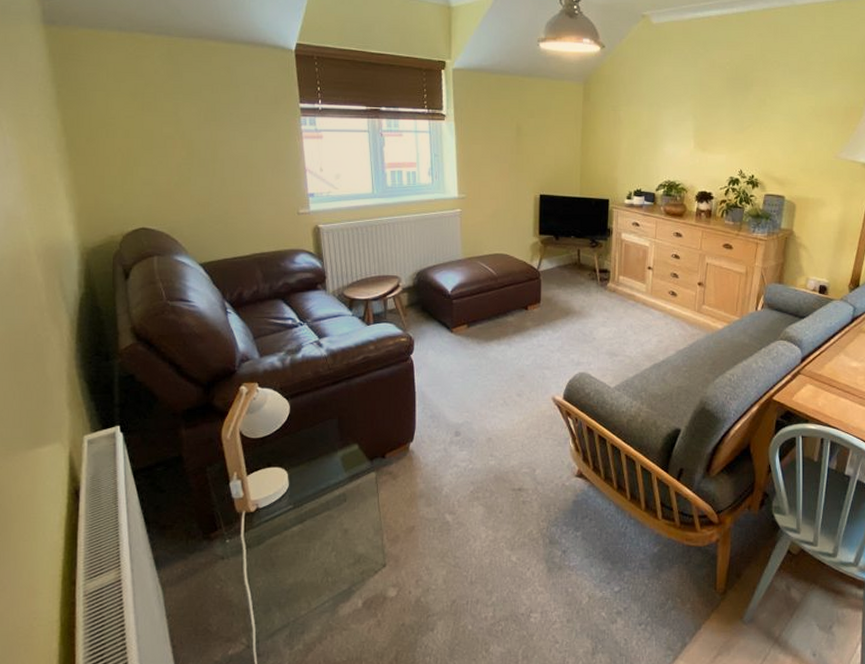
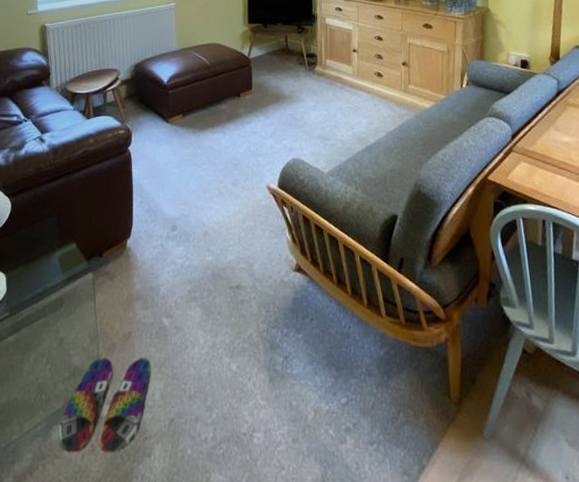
slippers: none [346,547,434,626] -> present [59,358,151,452]

